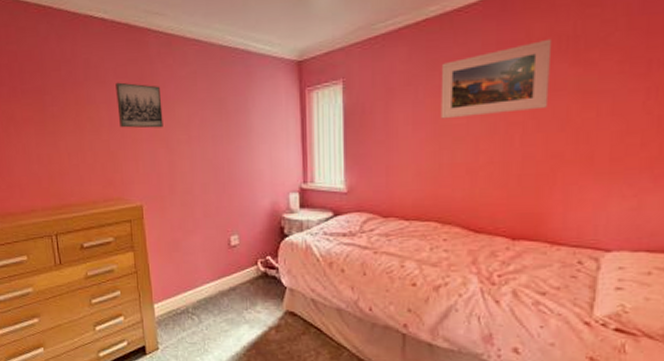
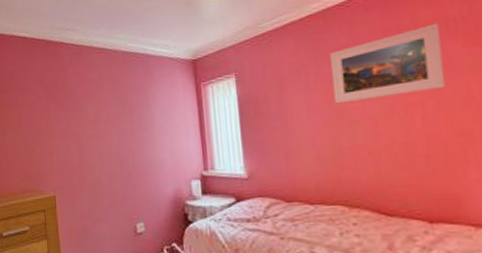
wall art: present [116,82,163,129] -> none [34,88,74,127]

